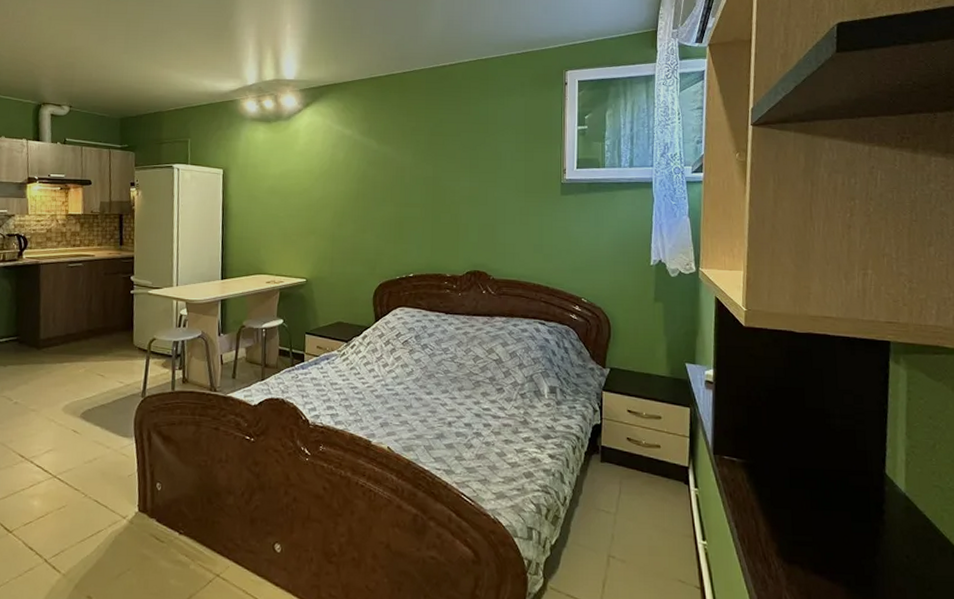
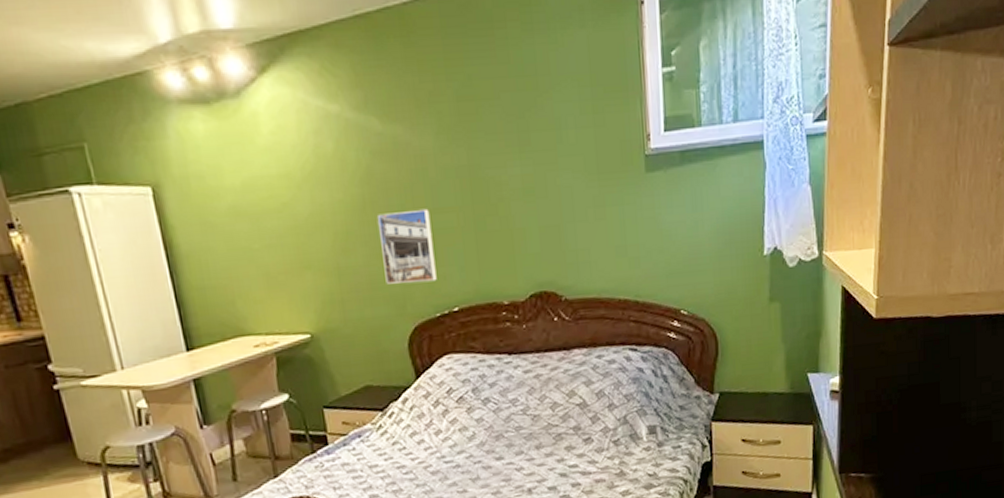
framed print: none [364,202,402,253] -> present [376,208,437,284]

